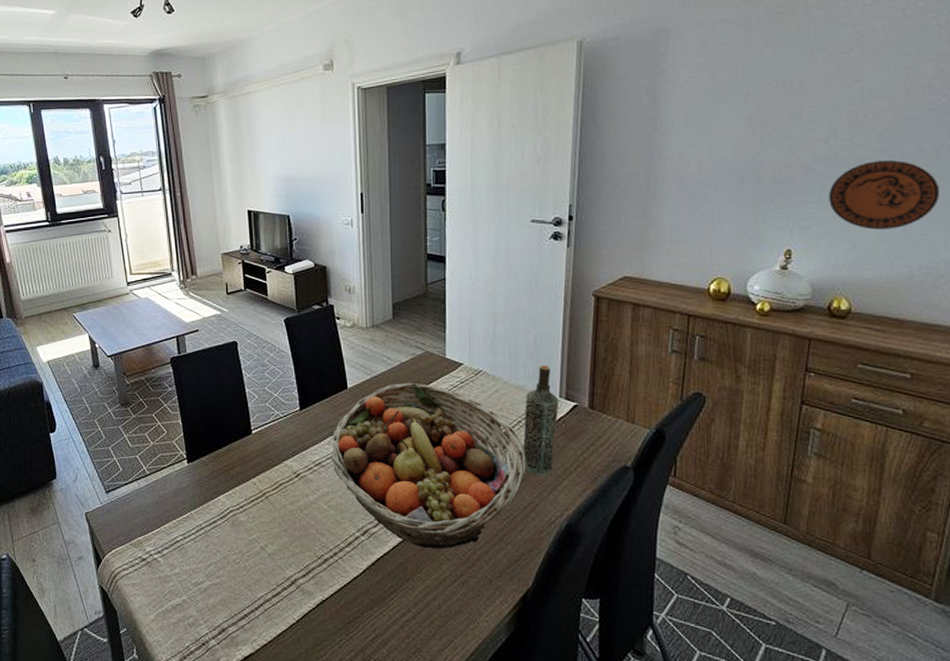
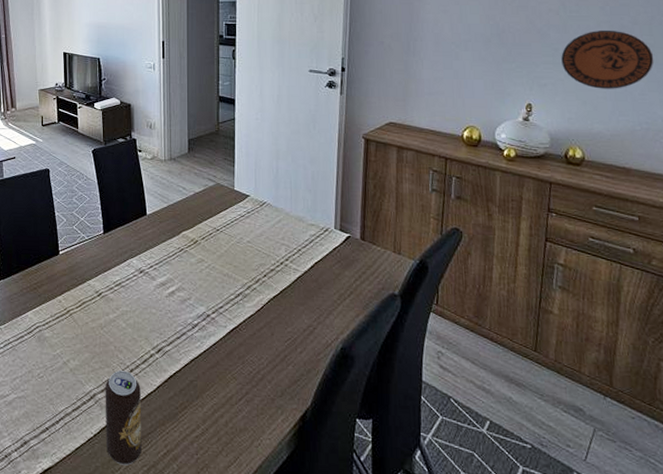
beverage can: none [307,554,348,651] -> present [105,370,142,466]
fruit basket: present [330,382,526,549] -> none [130,211,305,368]
bottle: present [523,364,559,477] -> none [302,198,335,302]

